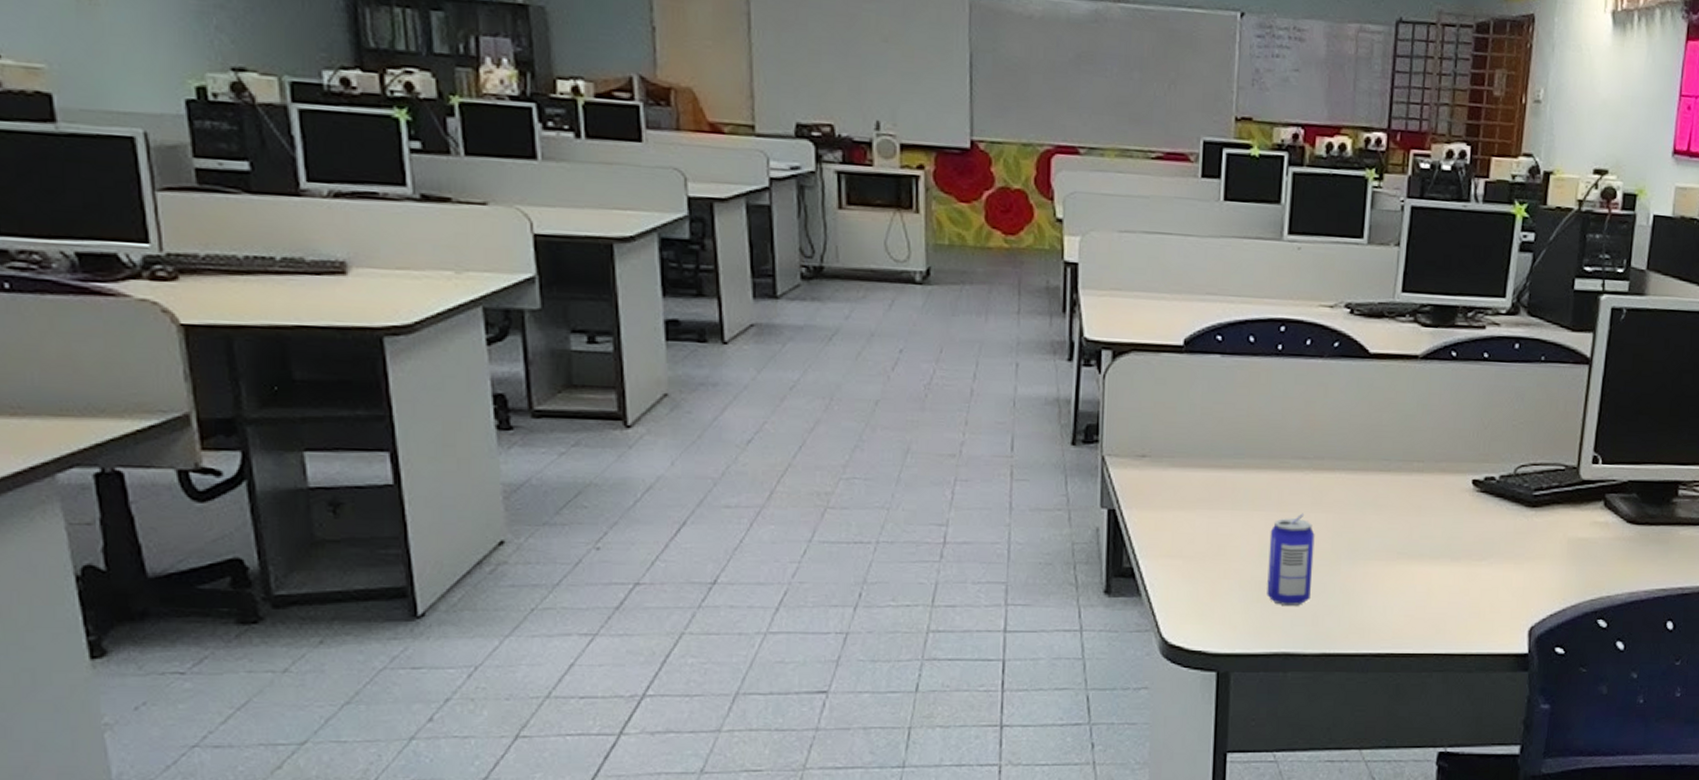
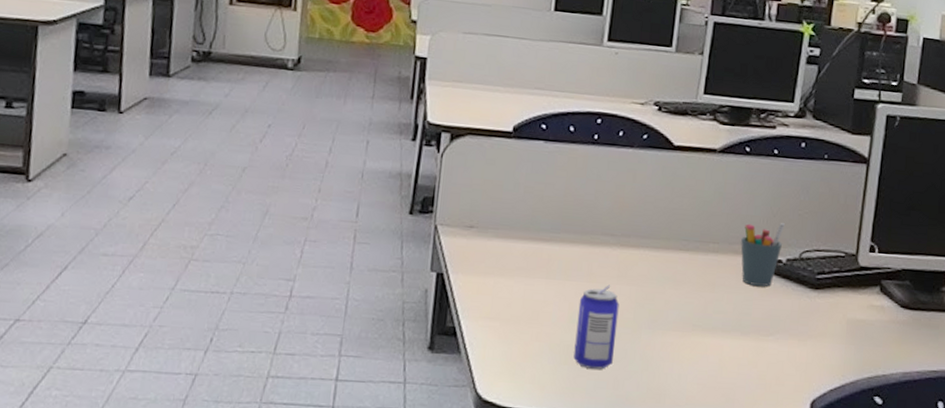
pen holder: none [1448,435,1497,508] -> present [741,223,785,287]

